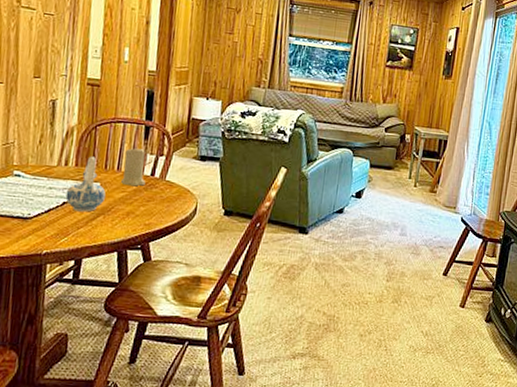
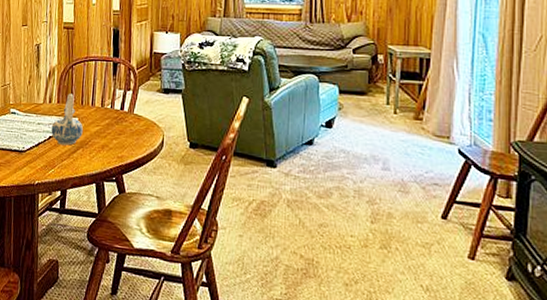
candle: present [121,146,146,187] -> none [96,82,116,121]

